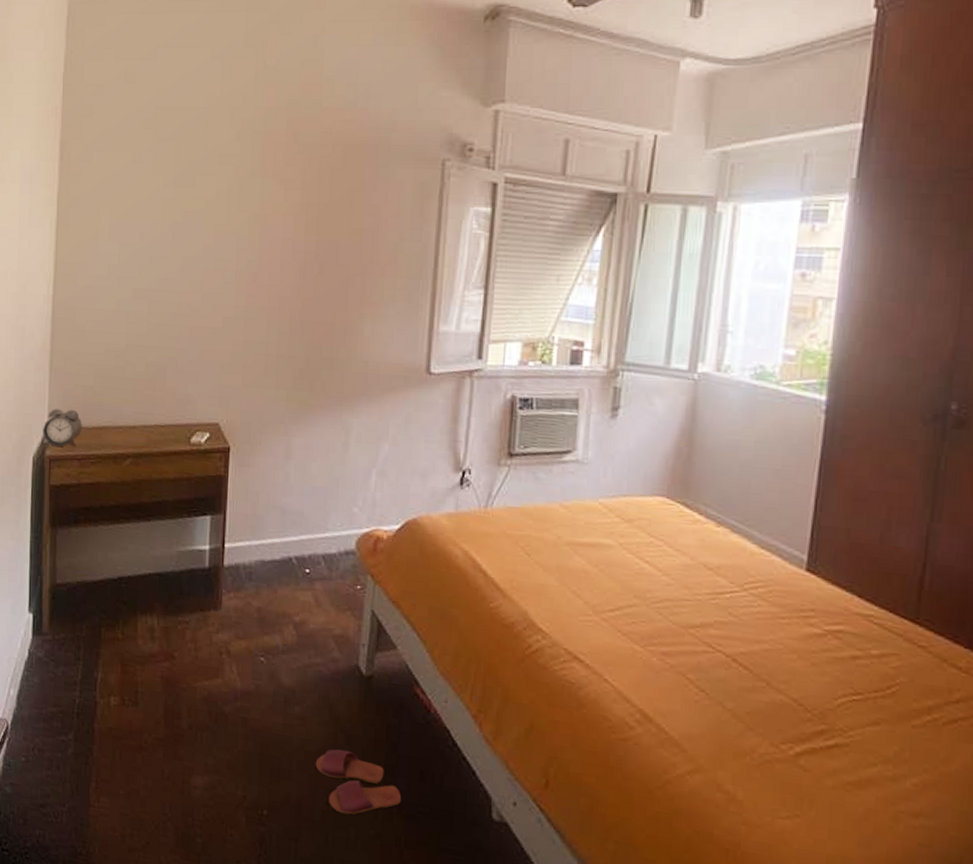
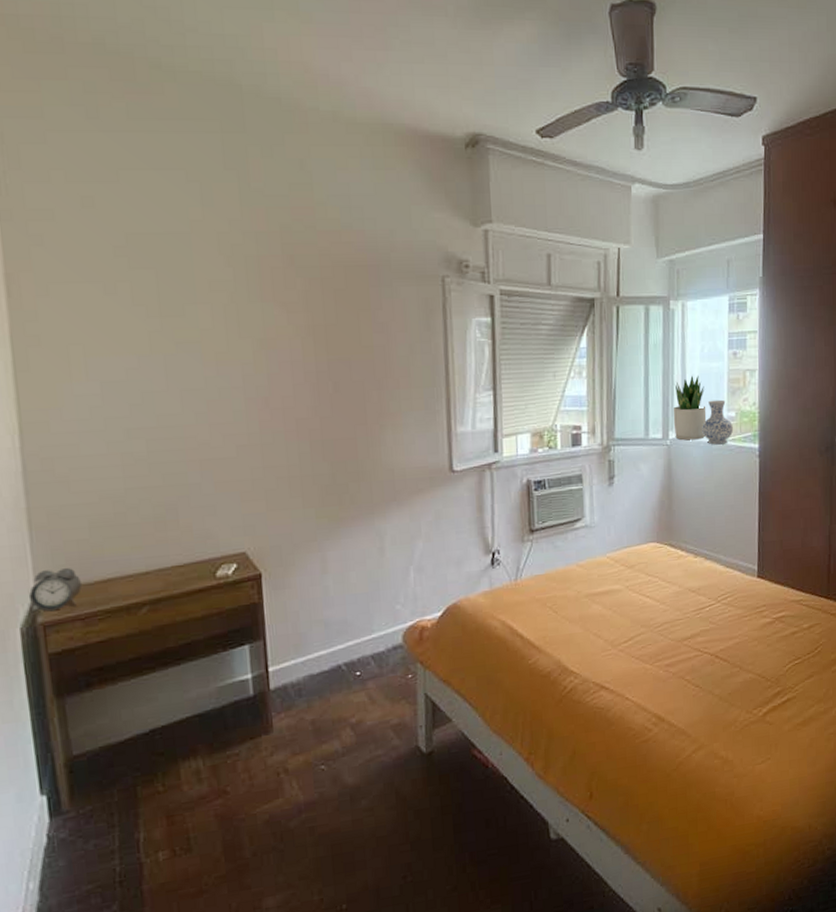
slippers: present [315,749,402,815] -> none [388,824,472,882]
planter: none [705,296,754,379] -> present [673,375,707,441]
vase: none [745,330,792,390] -> present [702,399,734,445]

